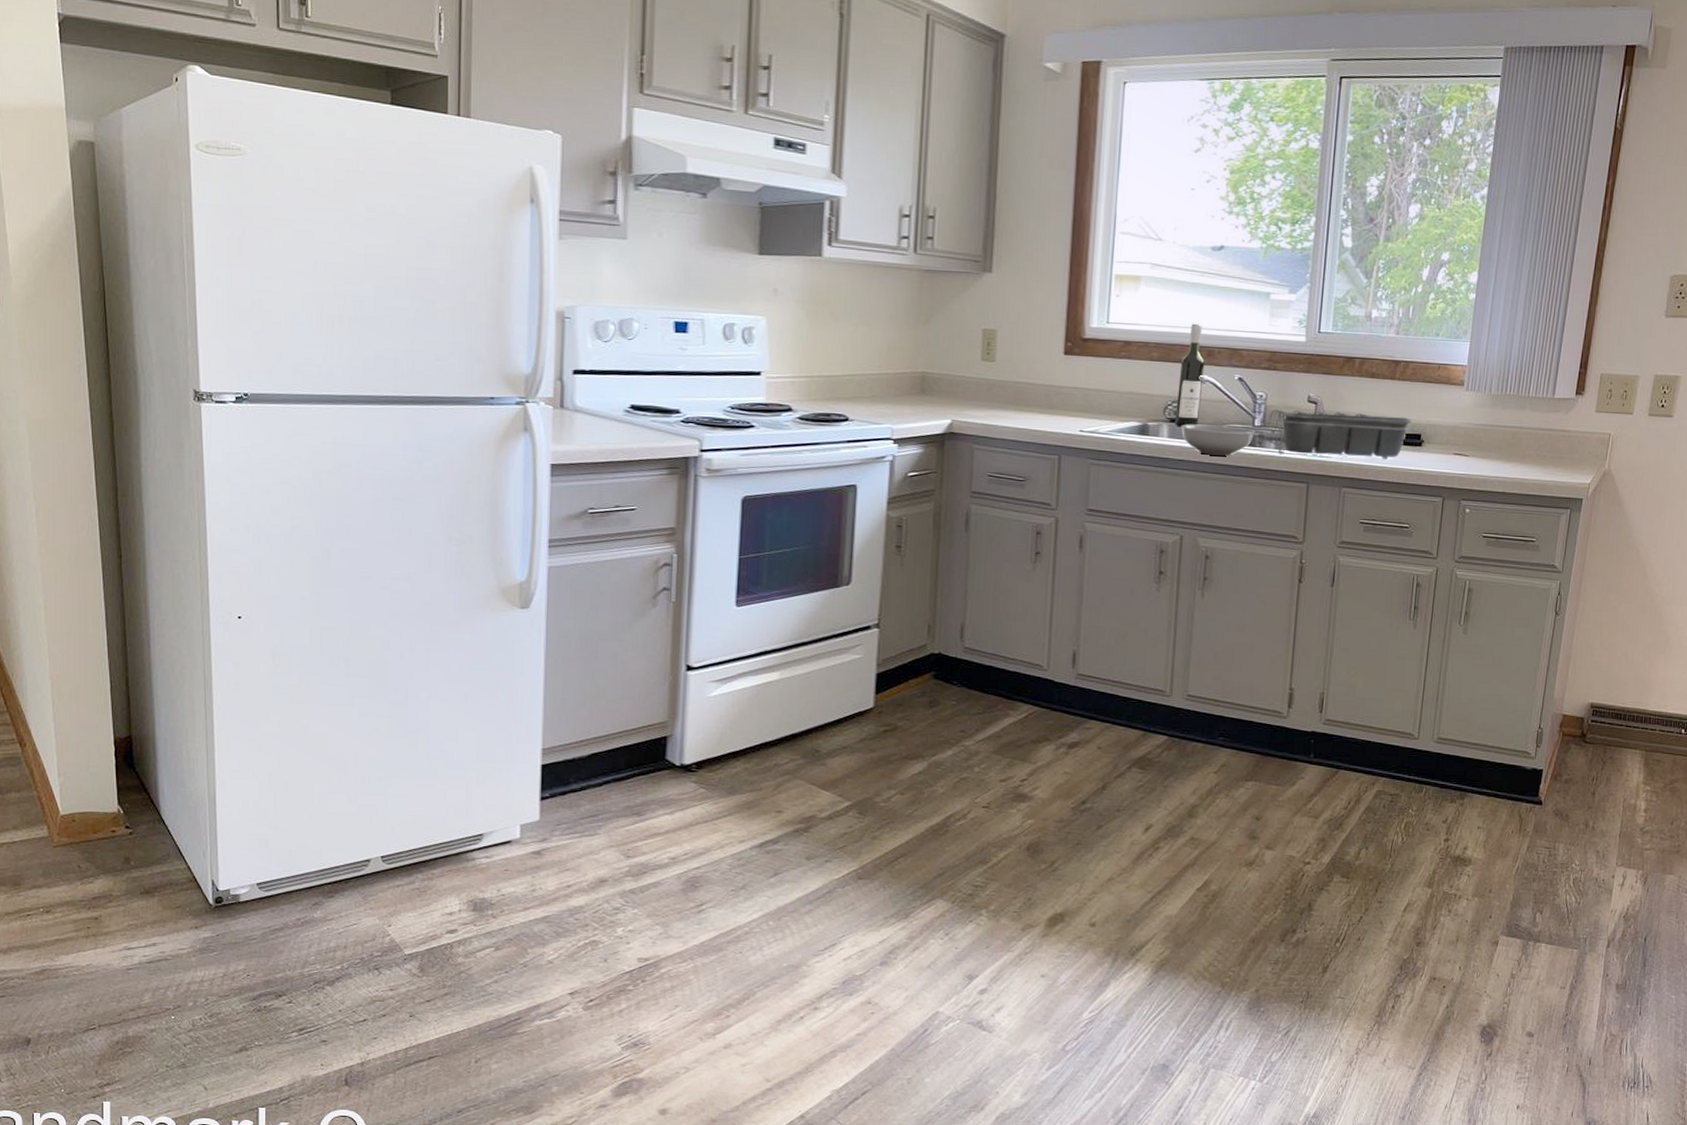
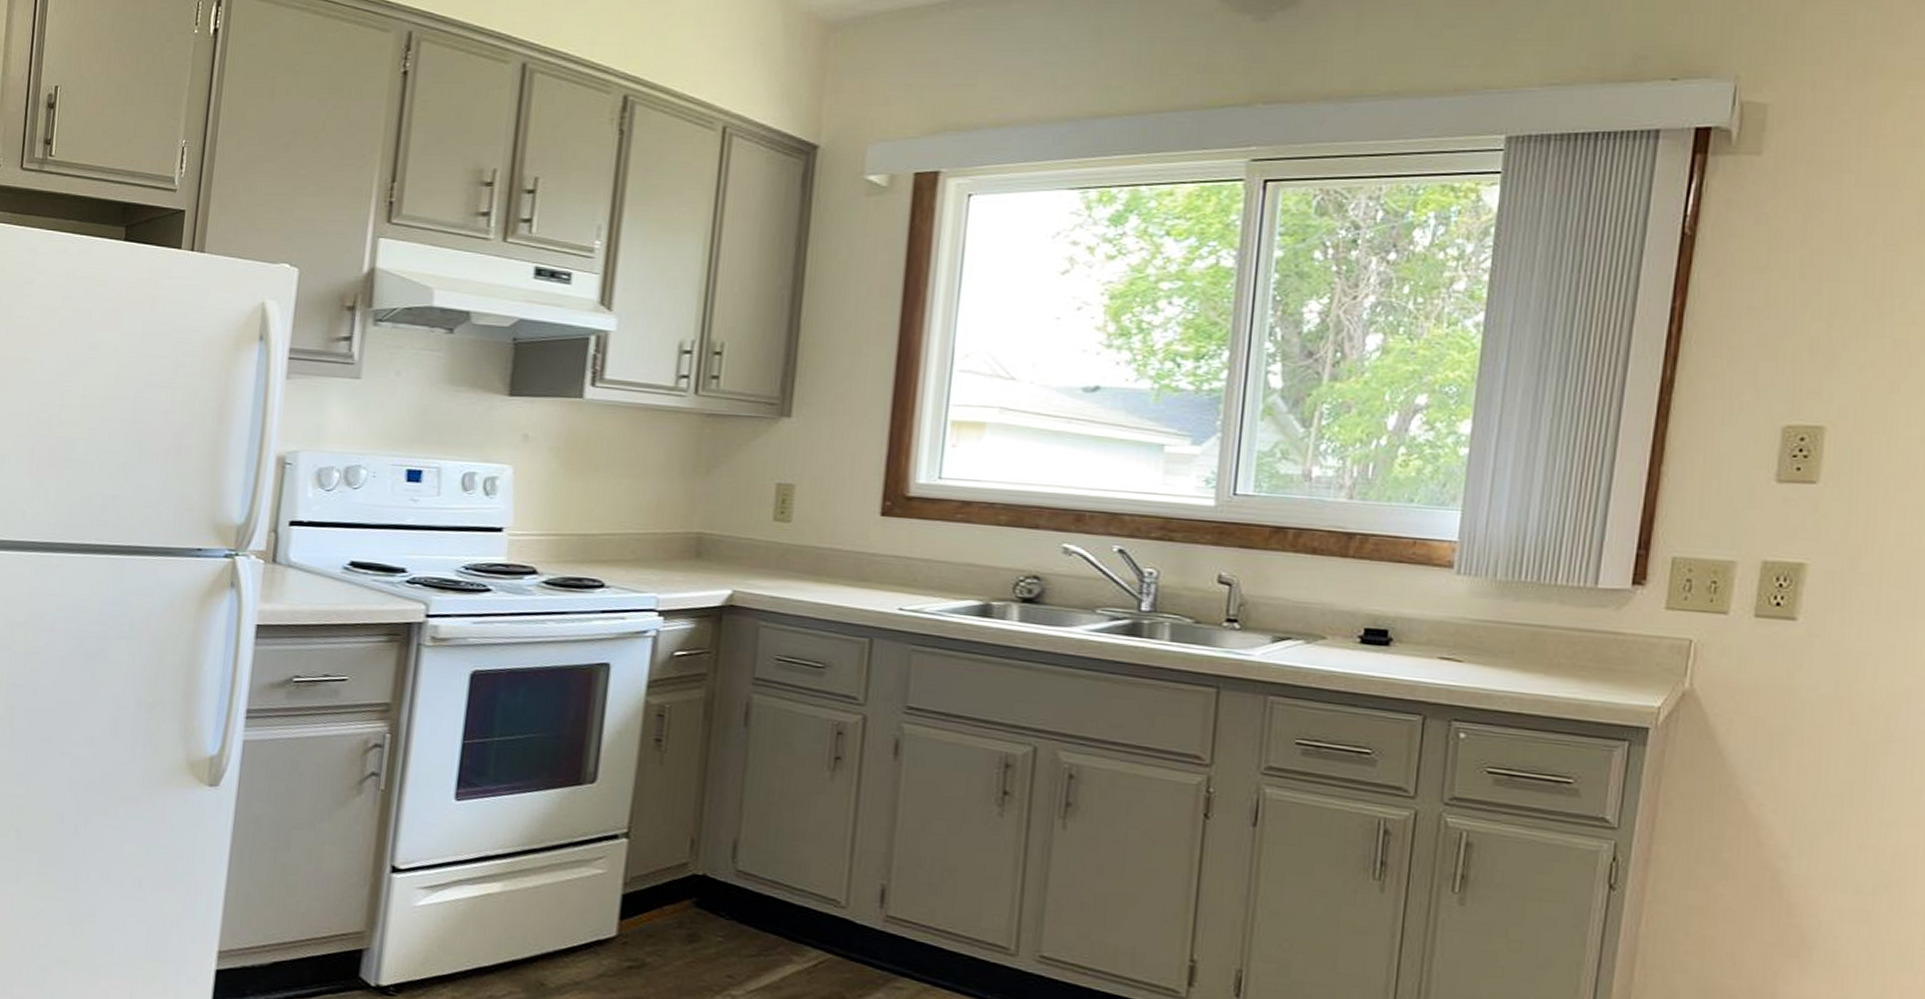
bottle: present [1175,323,1205,426] -> none [1028,480,1071,608]
bowl: present [1181,424,1255,456] -> none [1036,605,1142,648]
dish rack: present [1255,409,1411,460] -> none [1141,591,1373,662]

